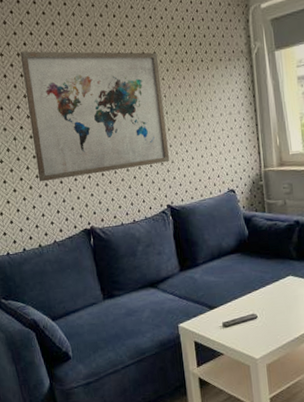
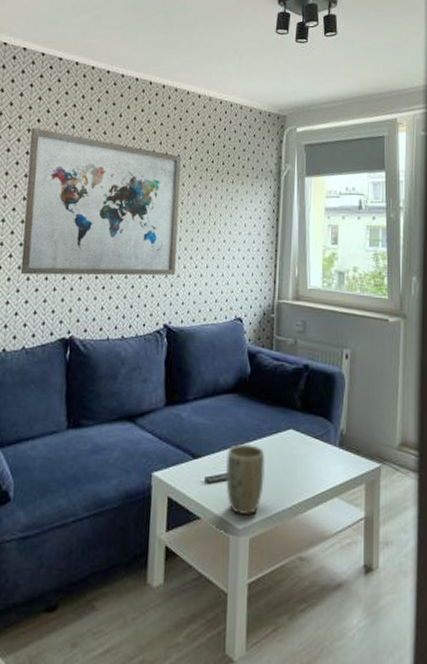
plant pot: none [237,292,273,348] -> present [225,443,265,515]

